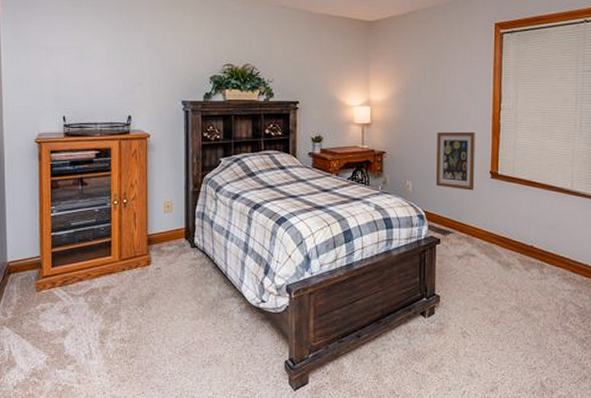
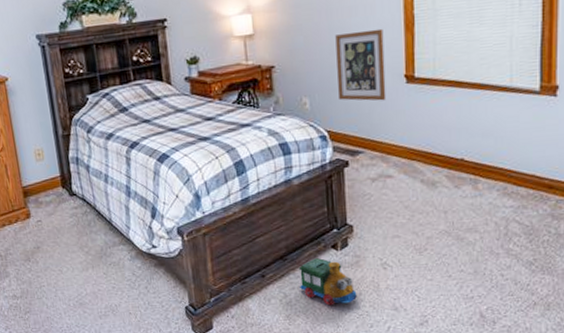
toy train: none [390,323,439,368] -> present [298,258,357,306]

